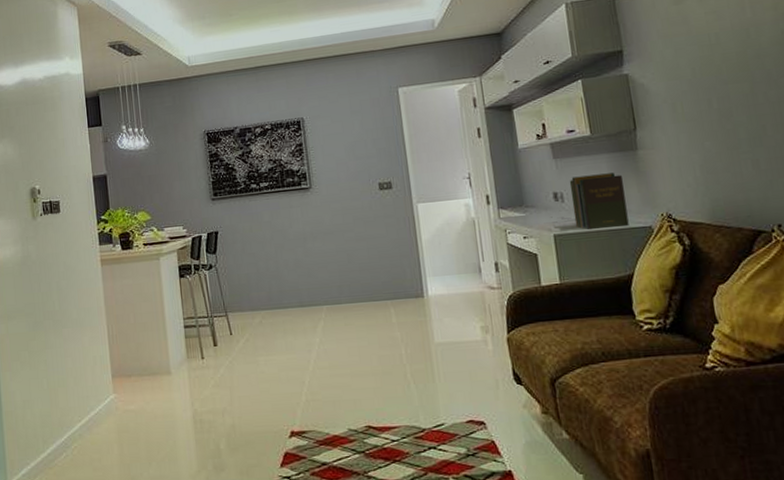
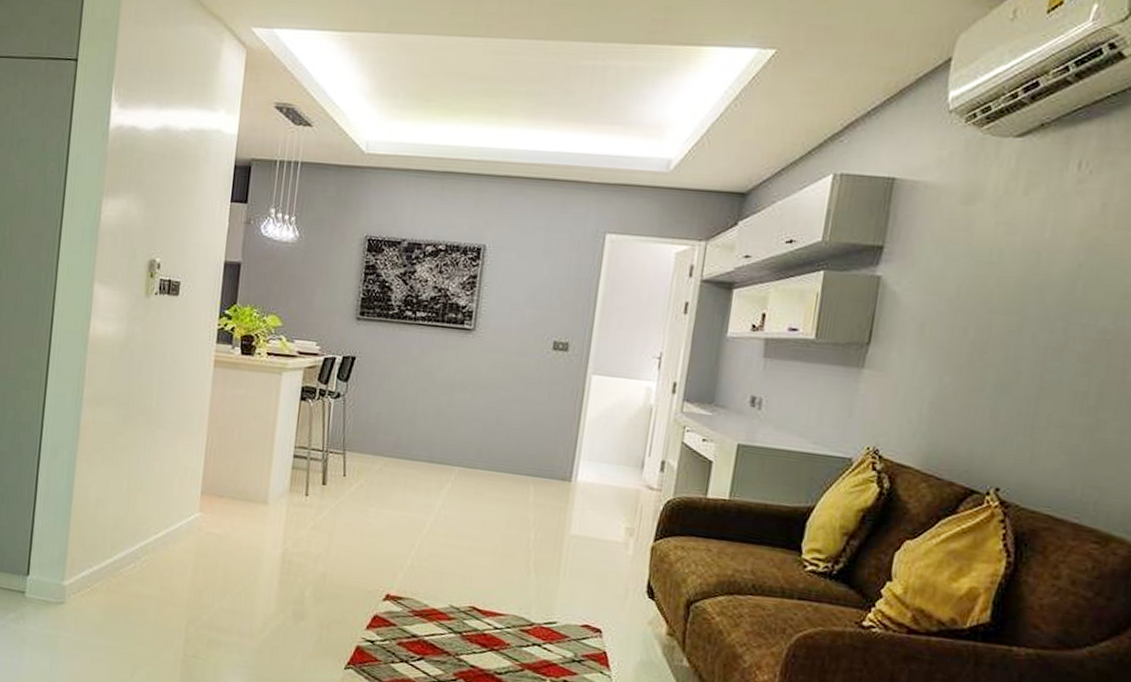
books: present [569,173,629,230] -> none [765,383,836,452]

